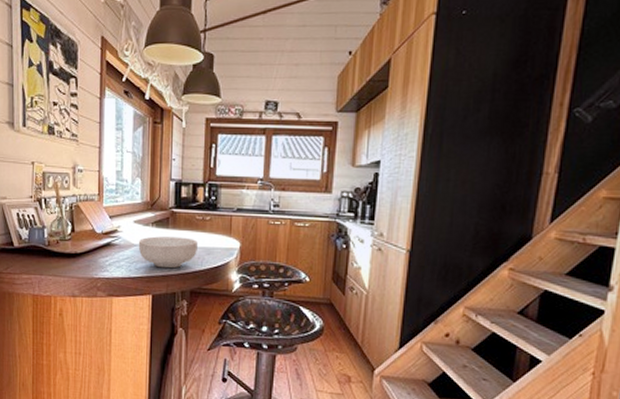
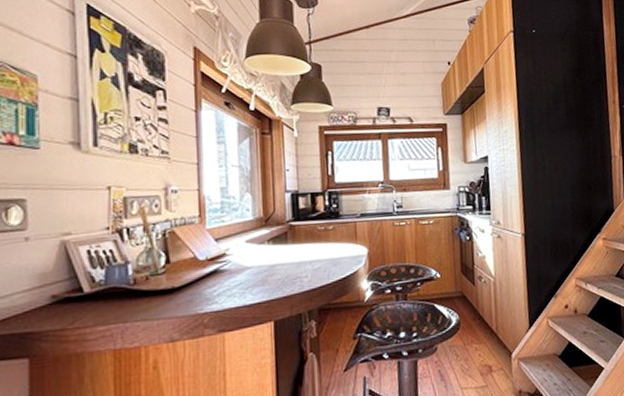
cereal bowl: present [138,236,198,269] -> none [252,251,322,289]

